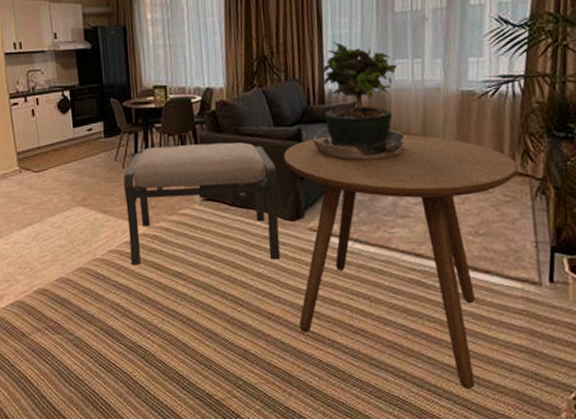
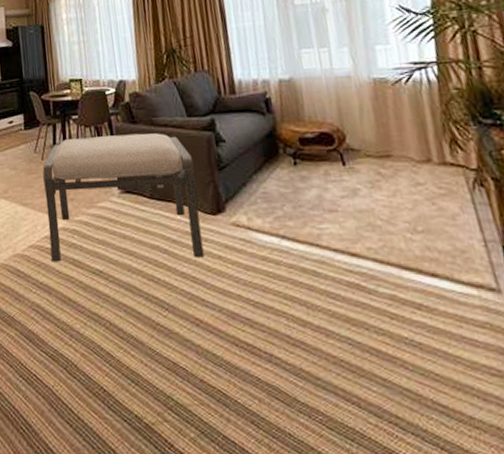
side table: present [284,134,518,389] -> none [199,123,449,422]
potted plant: present [312,41,407,161] -> none [226,34,324,151]

